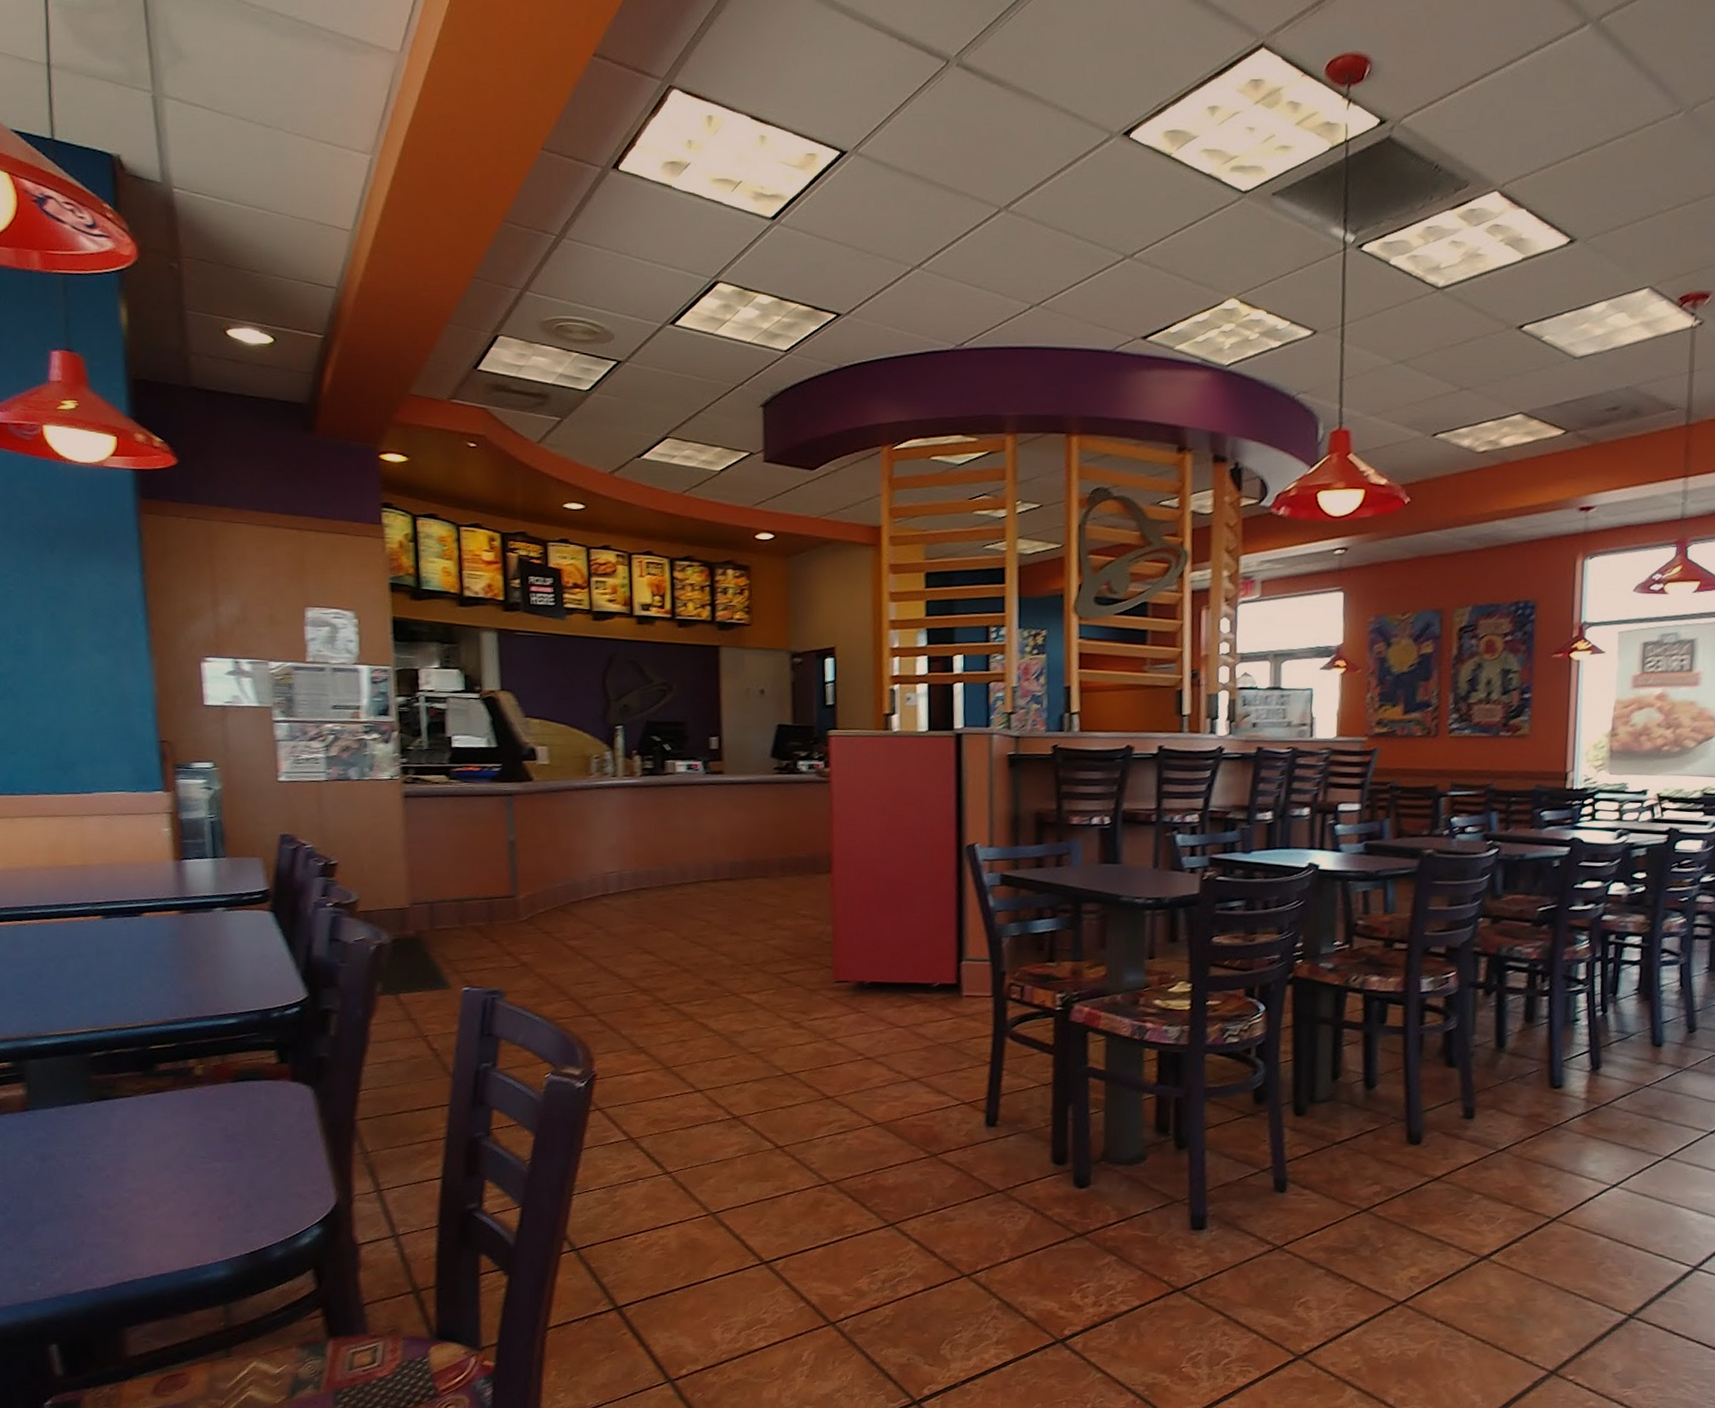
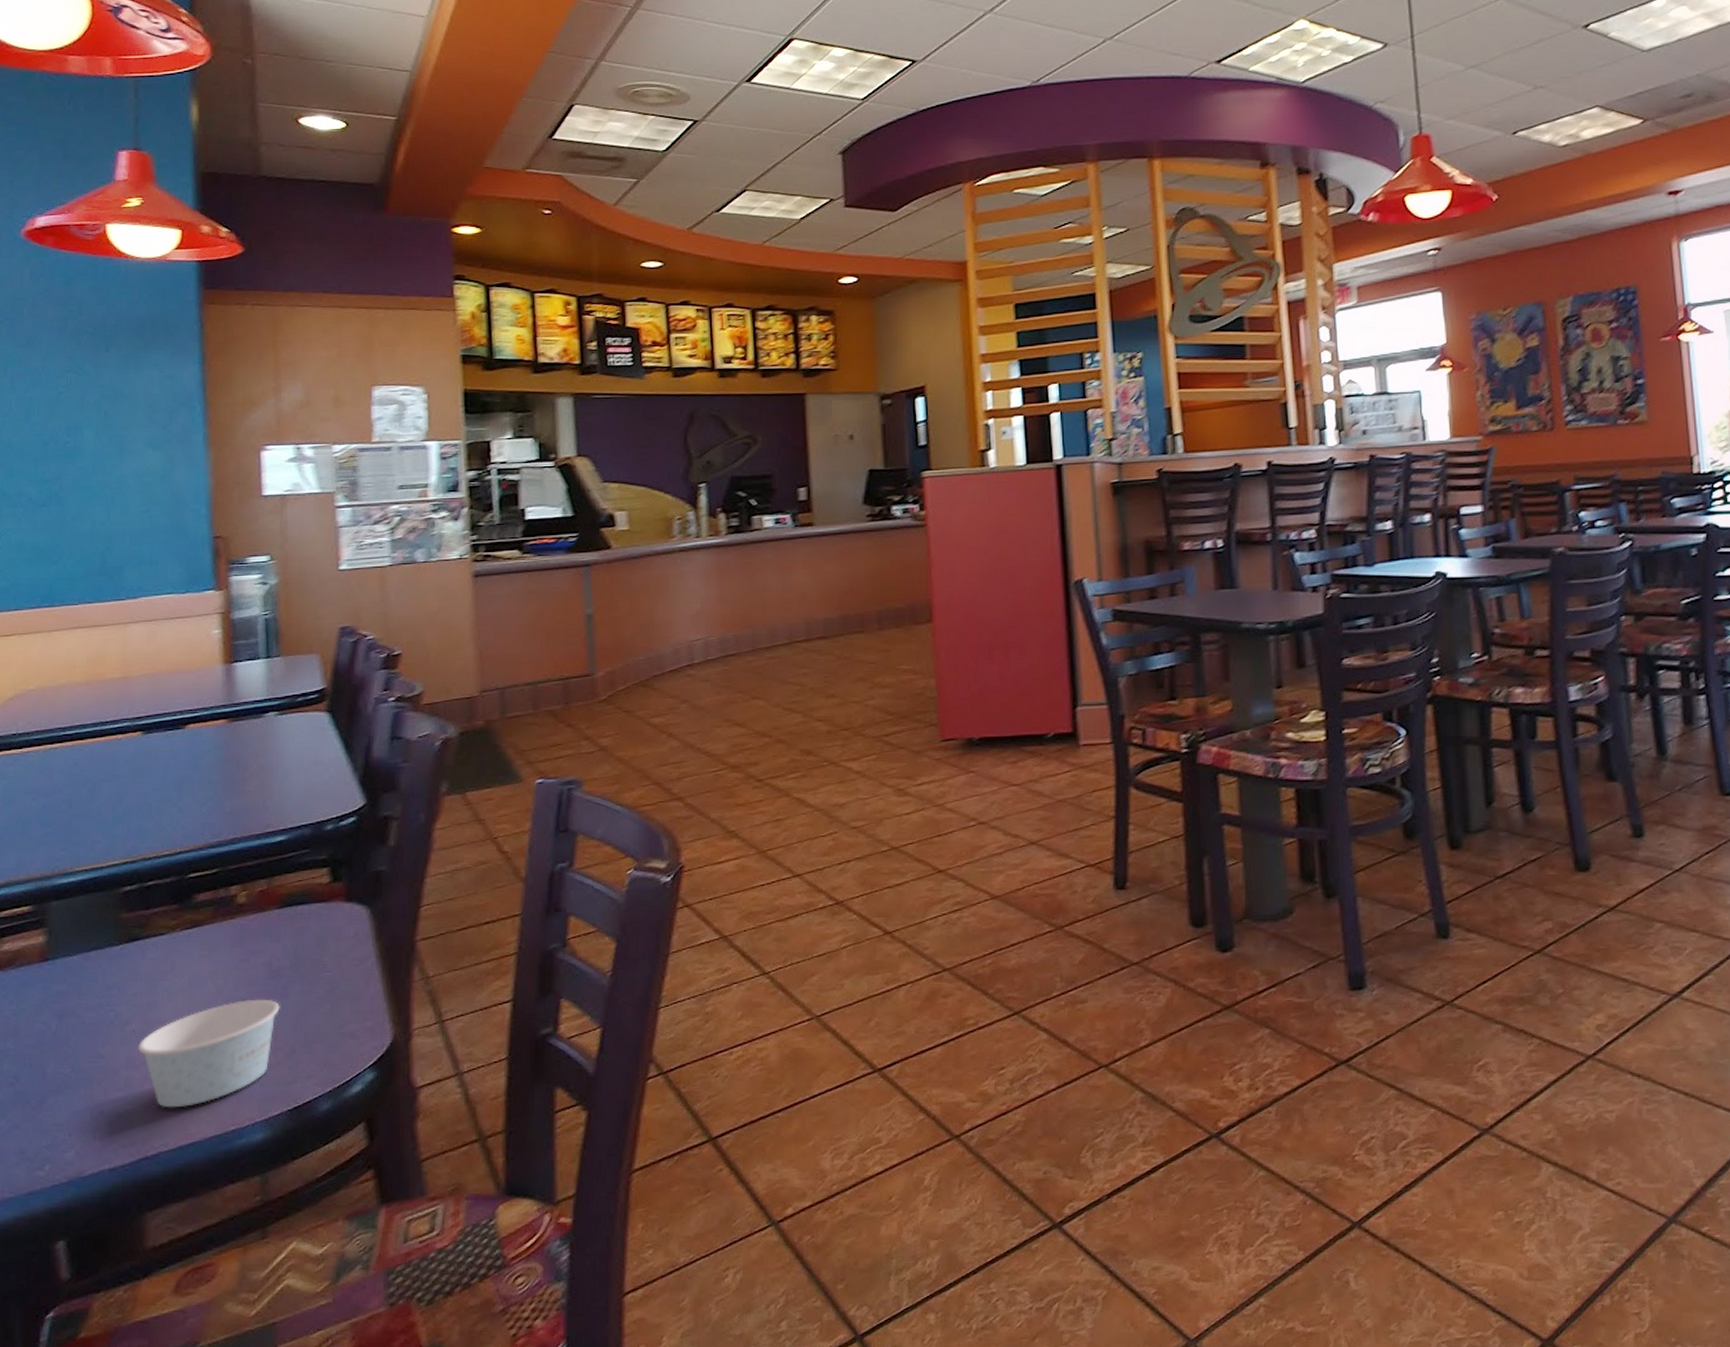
paper cup: none [112,1158,236,1244] -> present [138,1000,280,1108]

